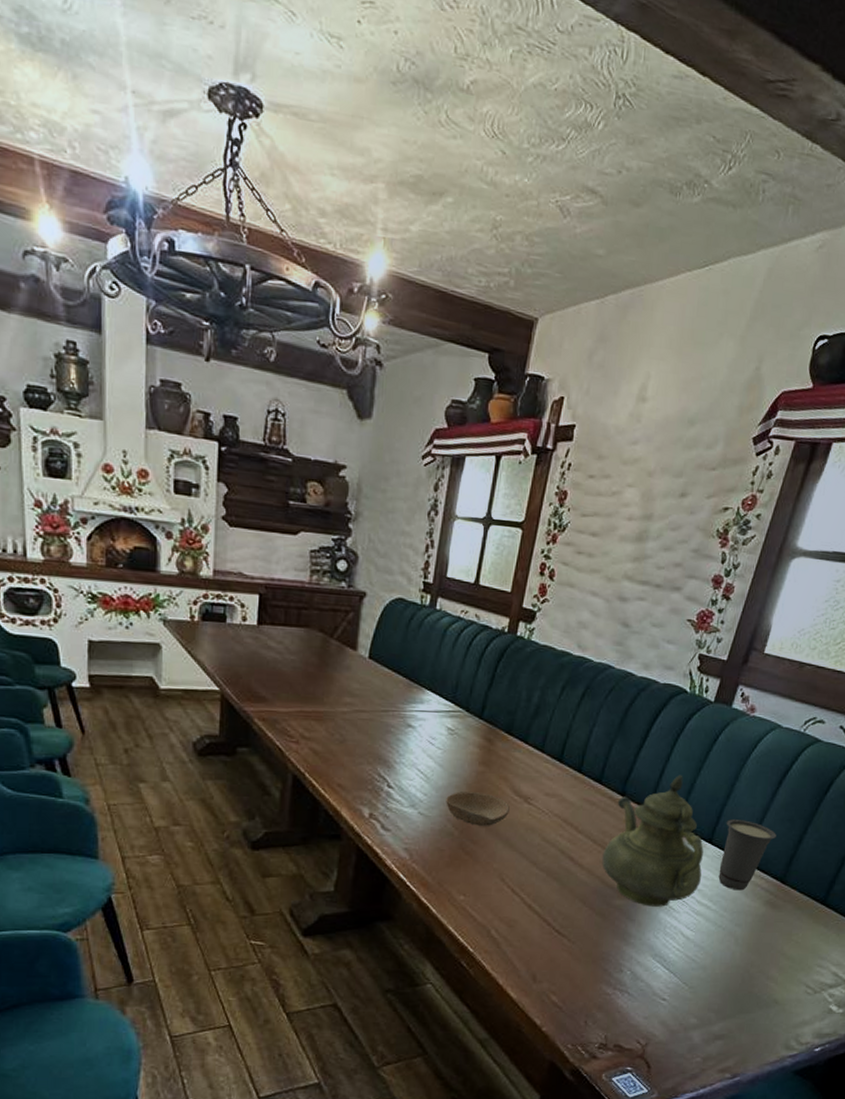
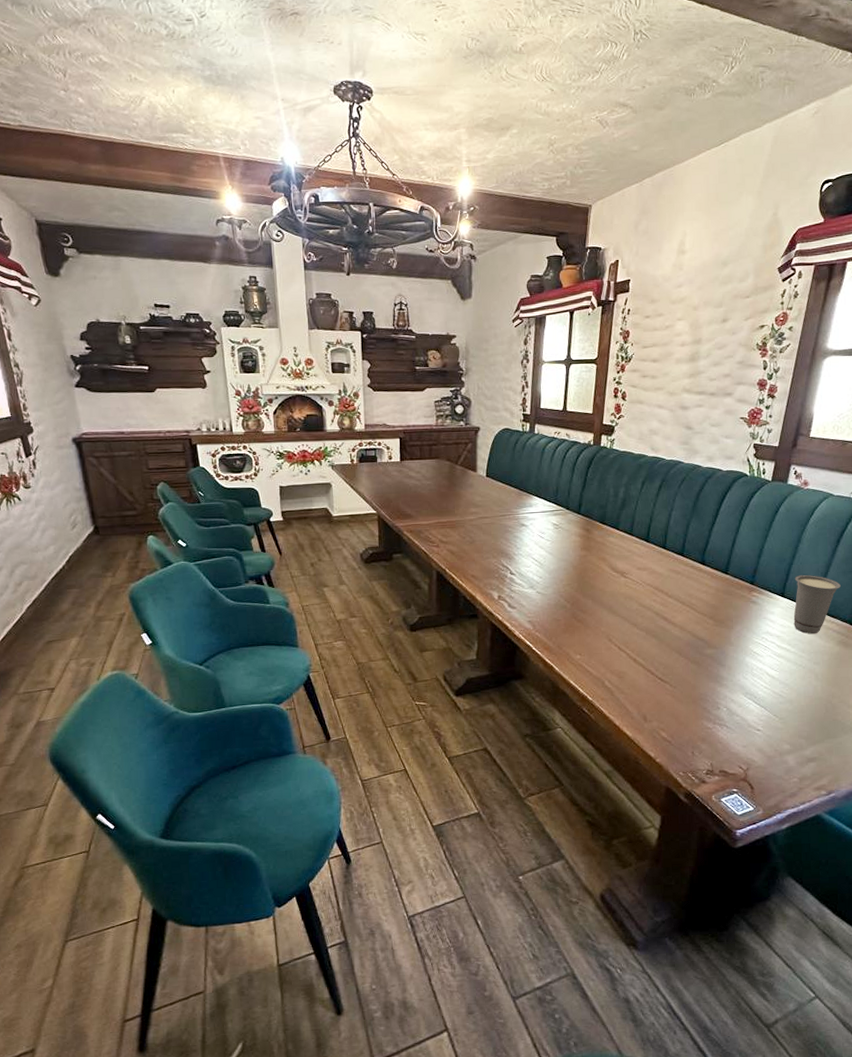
bowl: present [446,791,510,826] -> none [557,572,610,599]
teapot: present [602,774,704,907] -> none [691,542,778,653]

